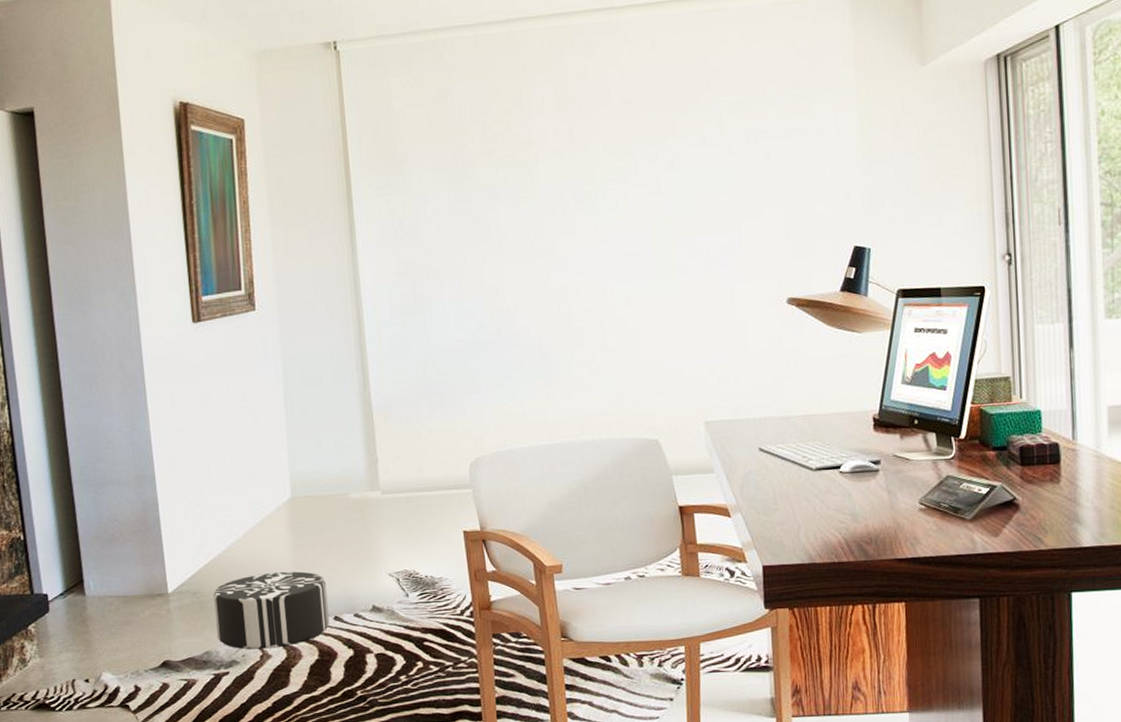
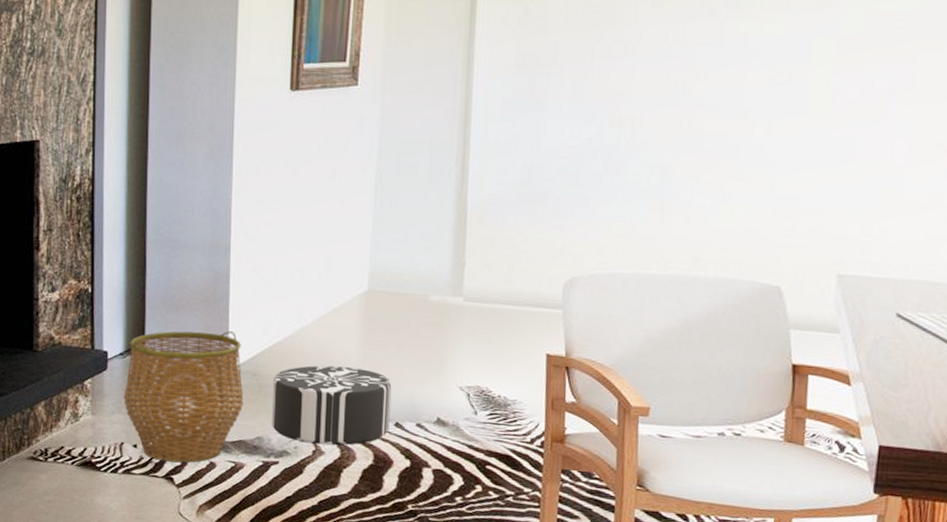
basket: none [68,556,189,691] -> present [123,331,244,463]

